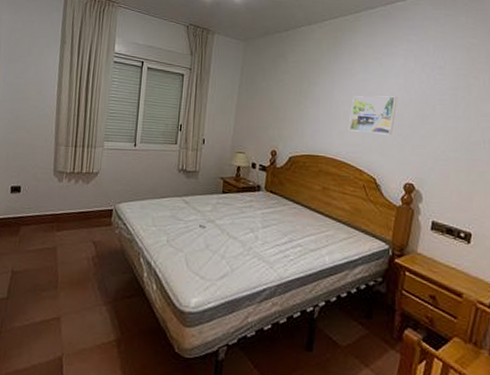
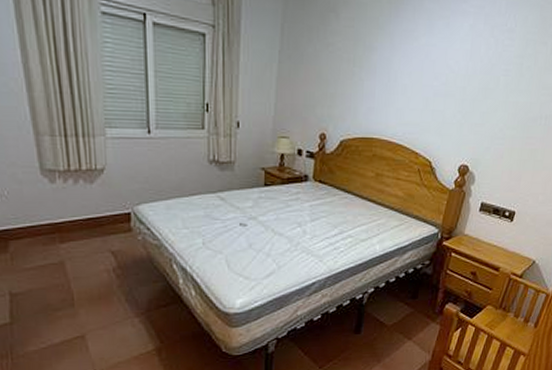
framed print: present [348,95,398,135] -> none [407,65,462,112]

